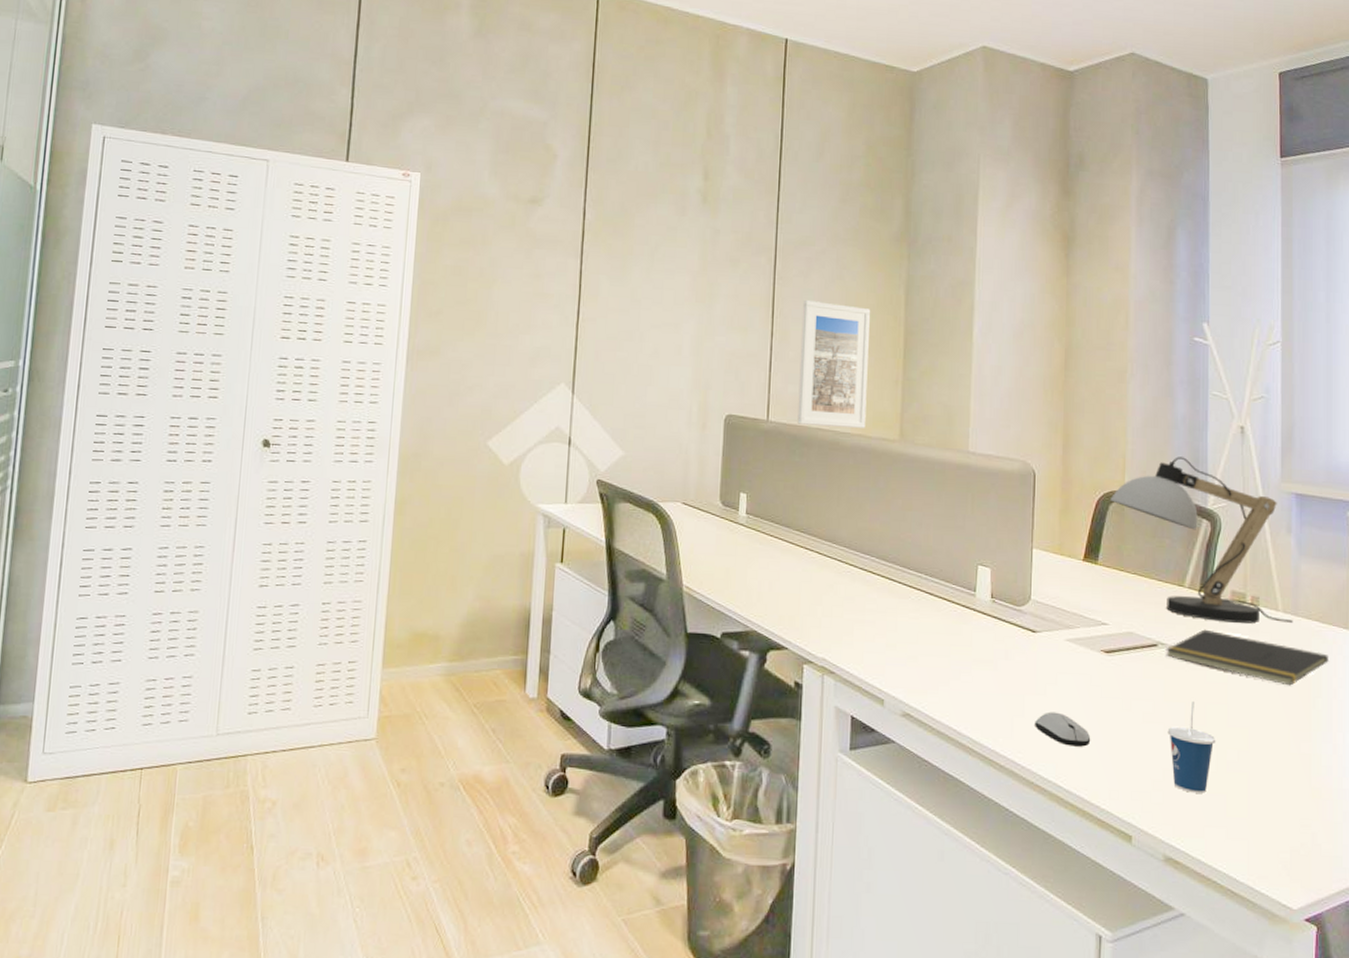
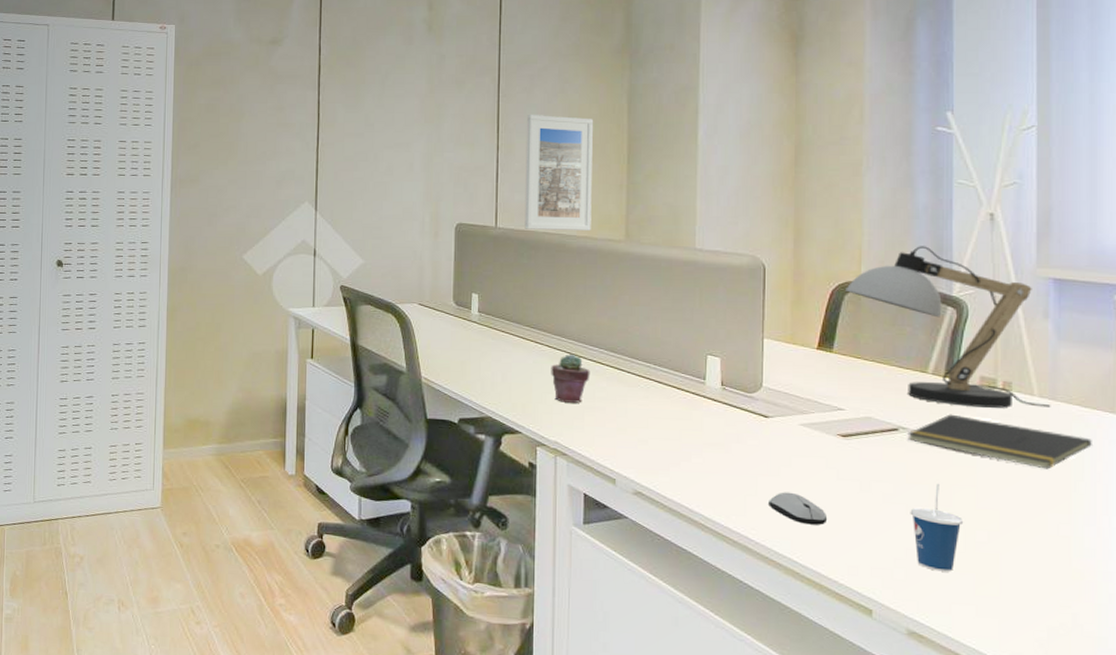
potted succulent: none [820,561,861,616] -> present [551,353,590,403]

